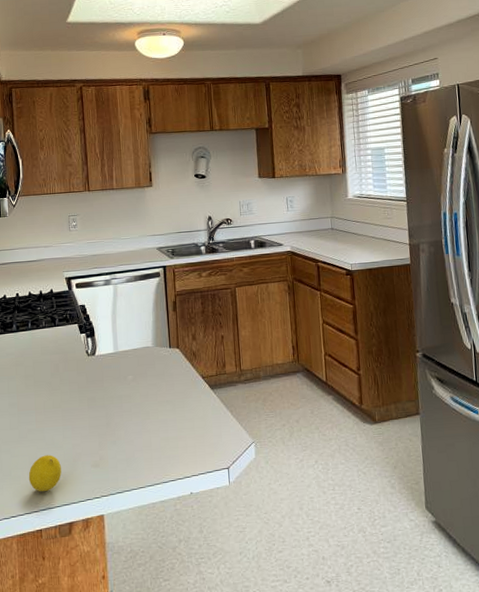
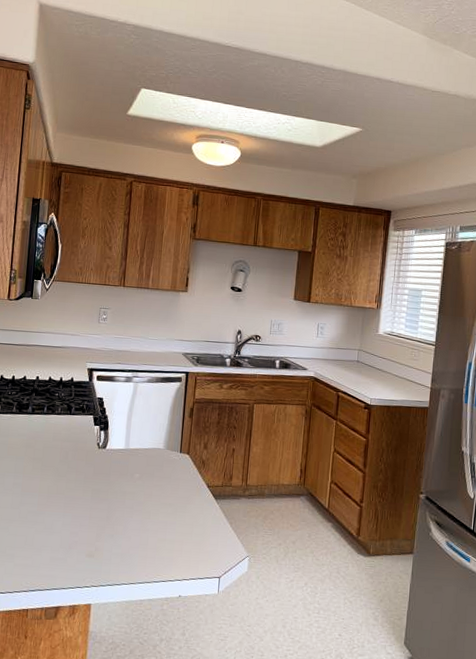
fruit: present [28,455,61,492] -> none [22,538,56,574]

